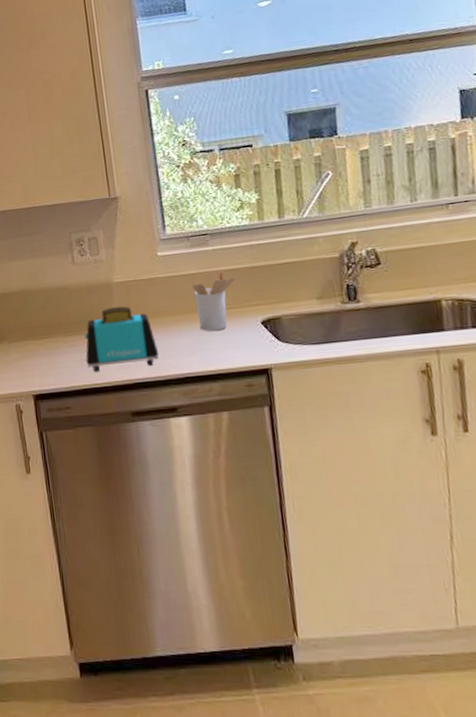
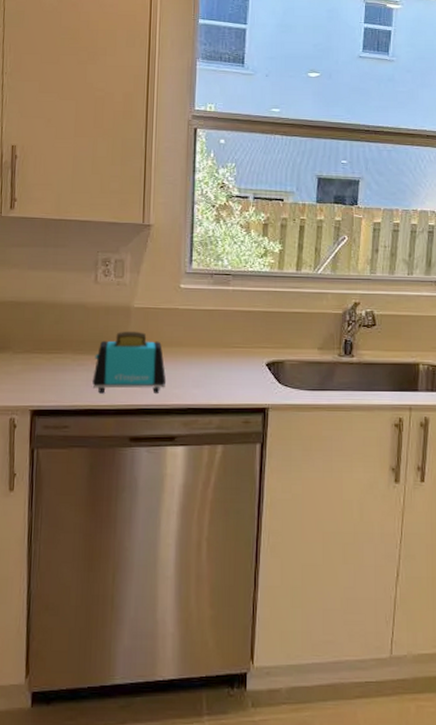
utensil holder: present [192,271,235,332] -> none [208,311,249,367]

